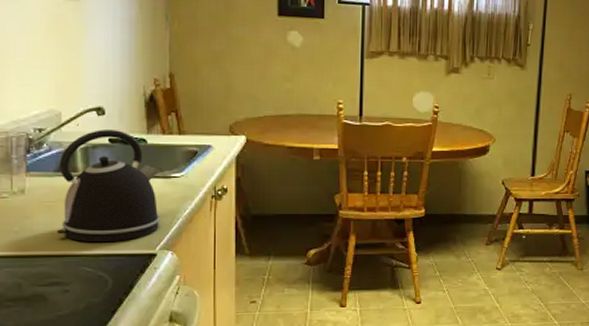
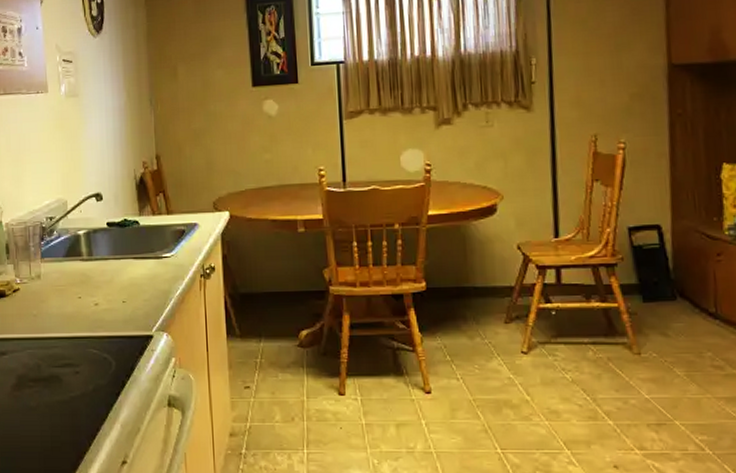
kettle: present [57,130,161,243] -> none [67,214,155,325]

